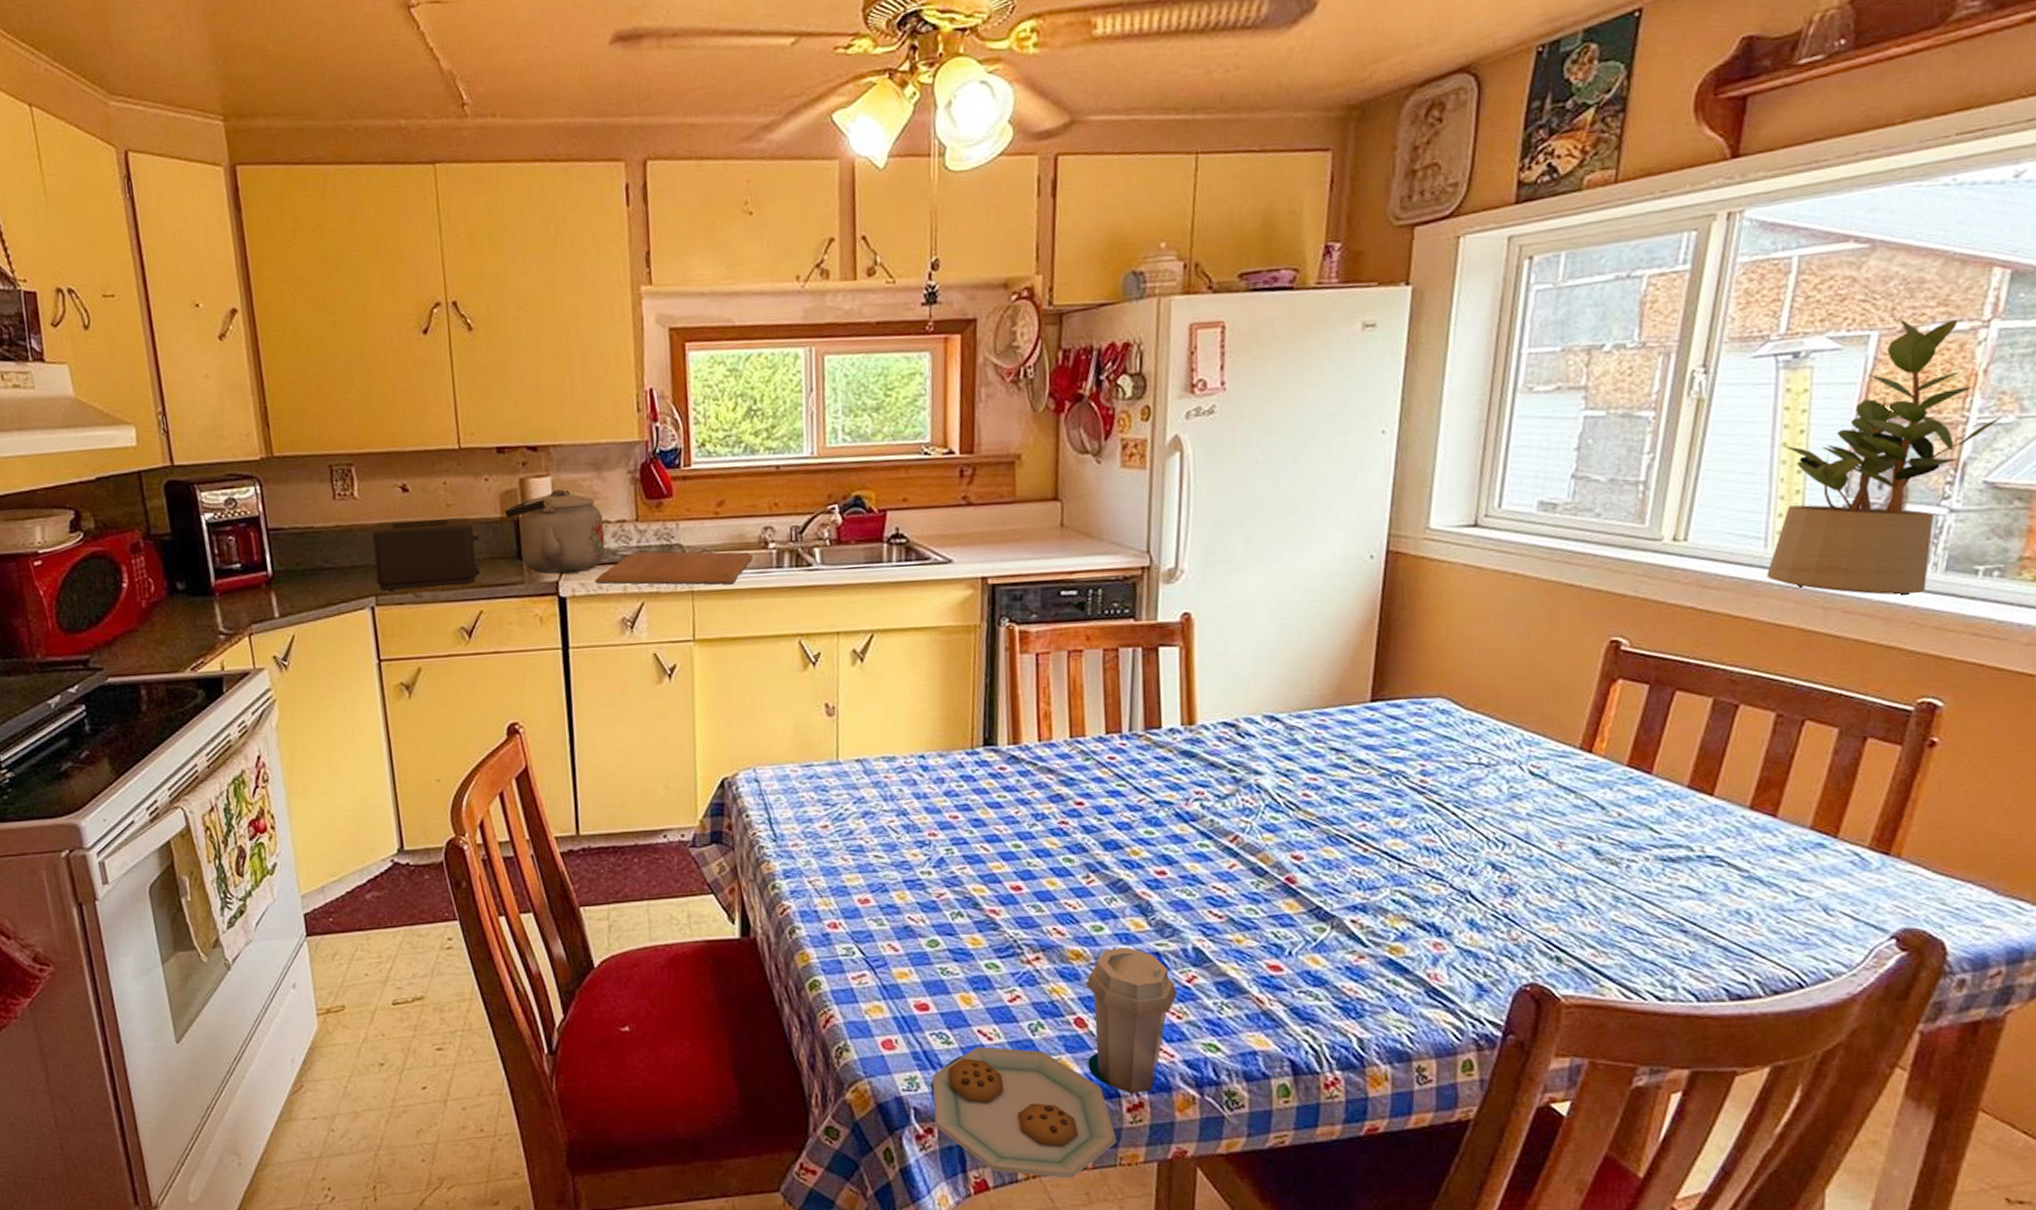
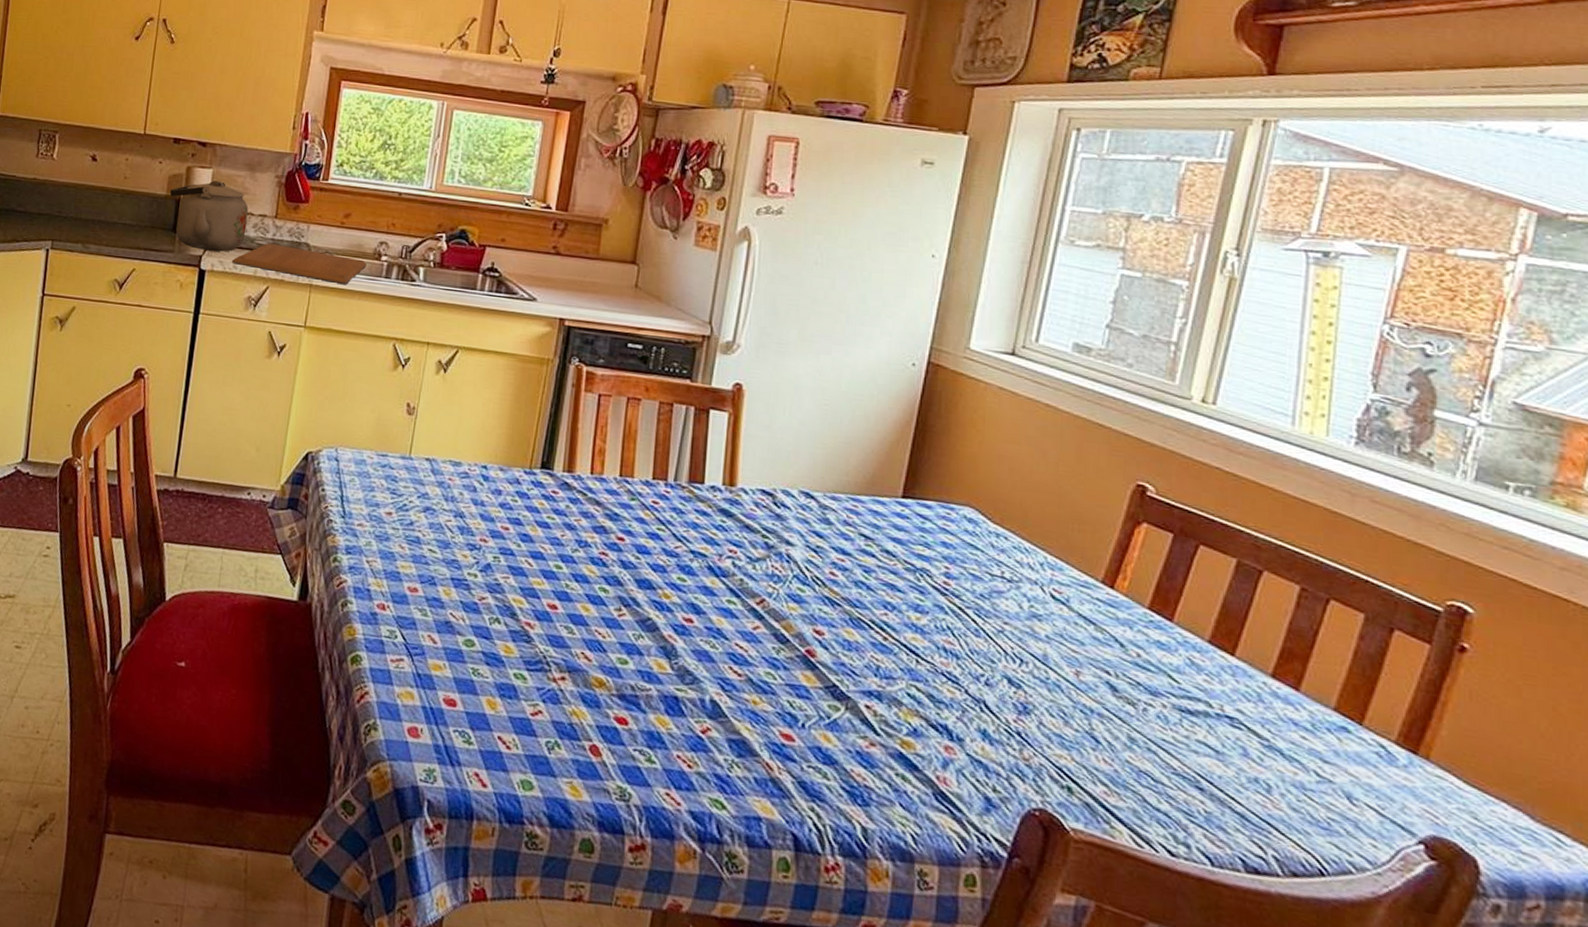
toaster: present [372,517,480,591] -> none [55,182,146,245]
plate: present [930,948,1177,1179] -> none [445,683,691,908]
potted plant: present [1767,319,2003,595] -> none [1293,240,1532,498]

